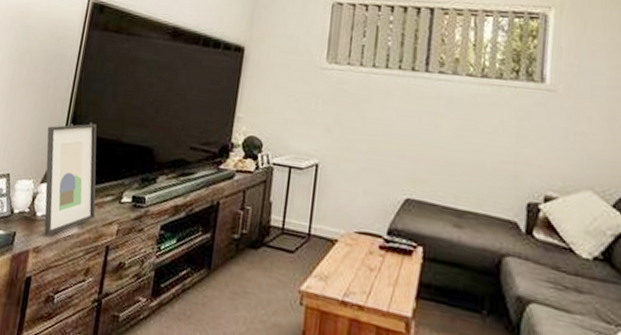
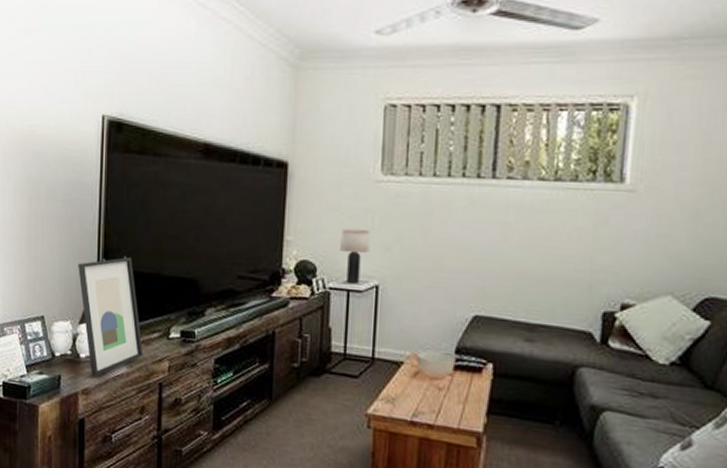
table lamp: none [285,109,314,162] -> present [340,228,371,285]
bowl: none [350,229,388,260] -> present [416,350,456,380]

